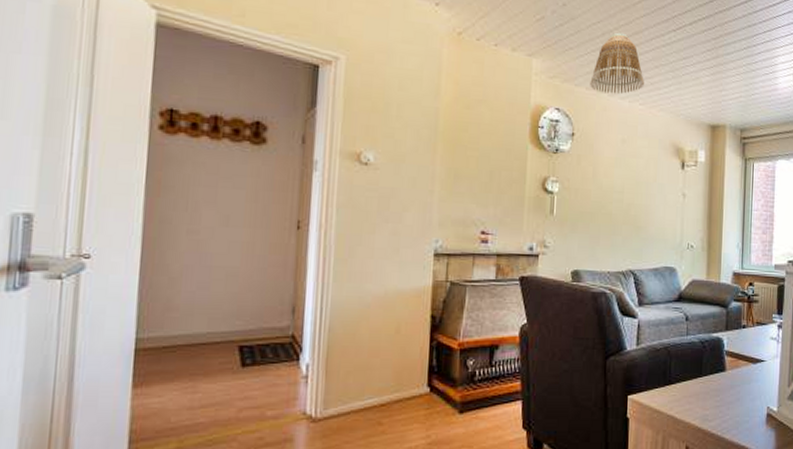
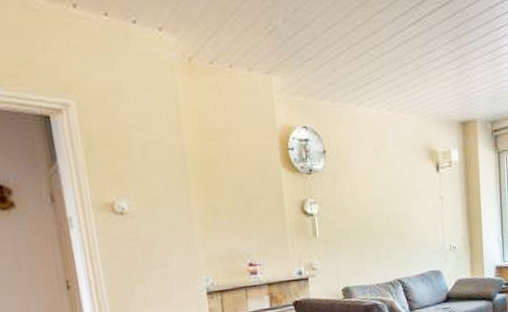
lamp shade: present [590,32,644,94] -> none [334,34,390,103]

